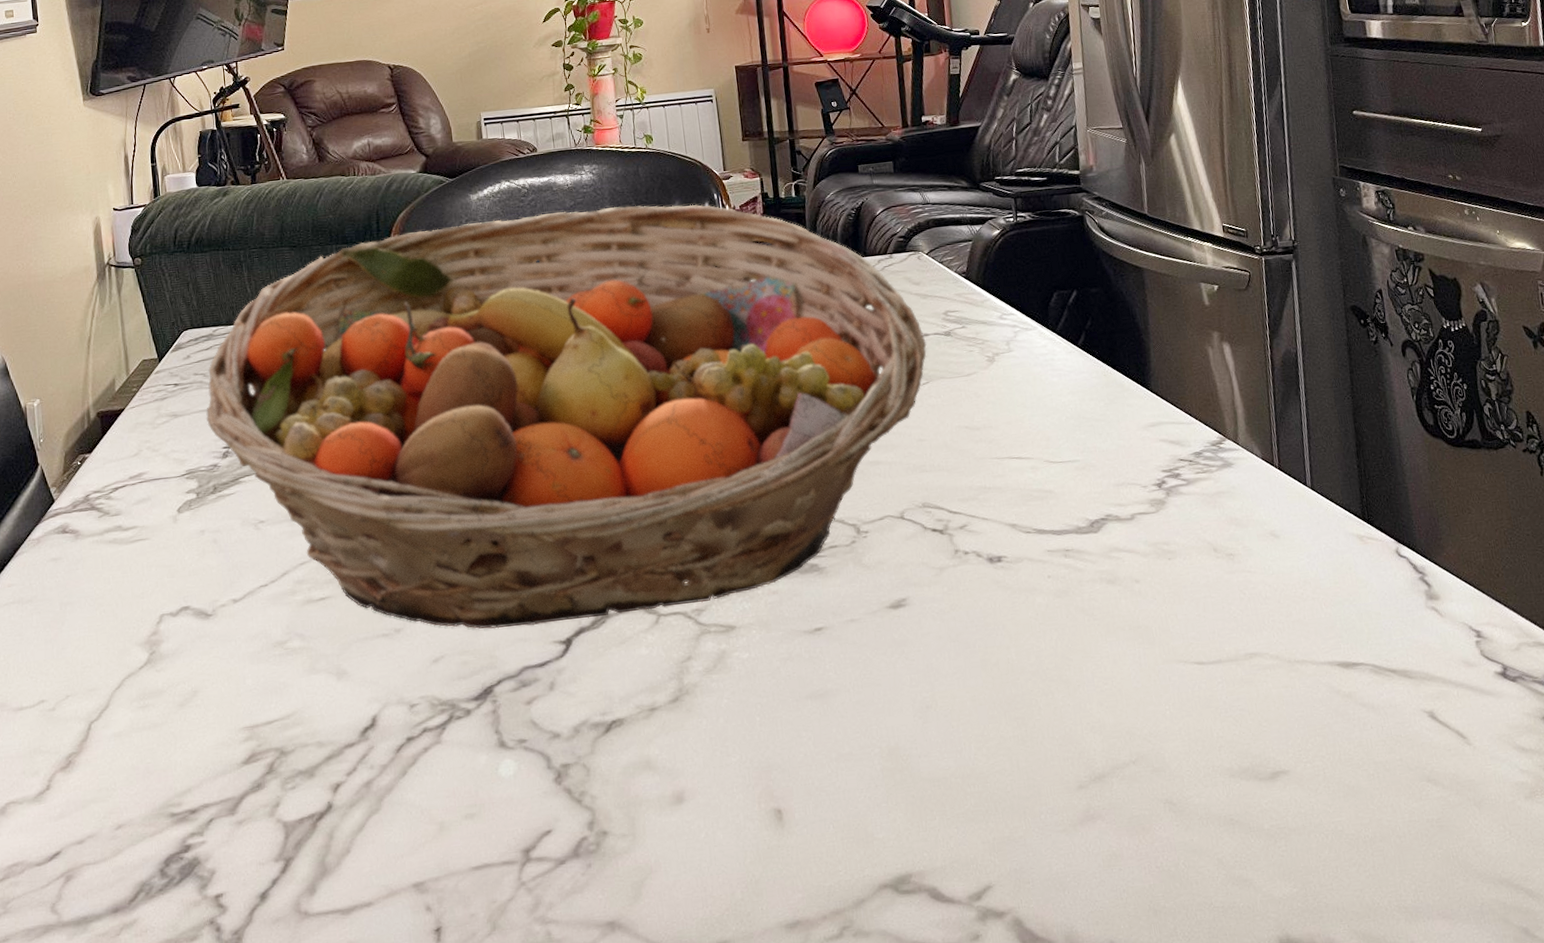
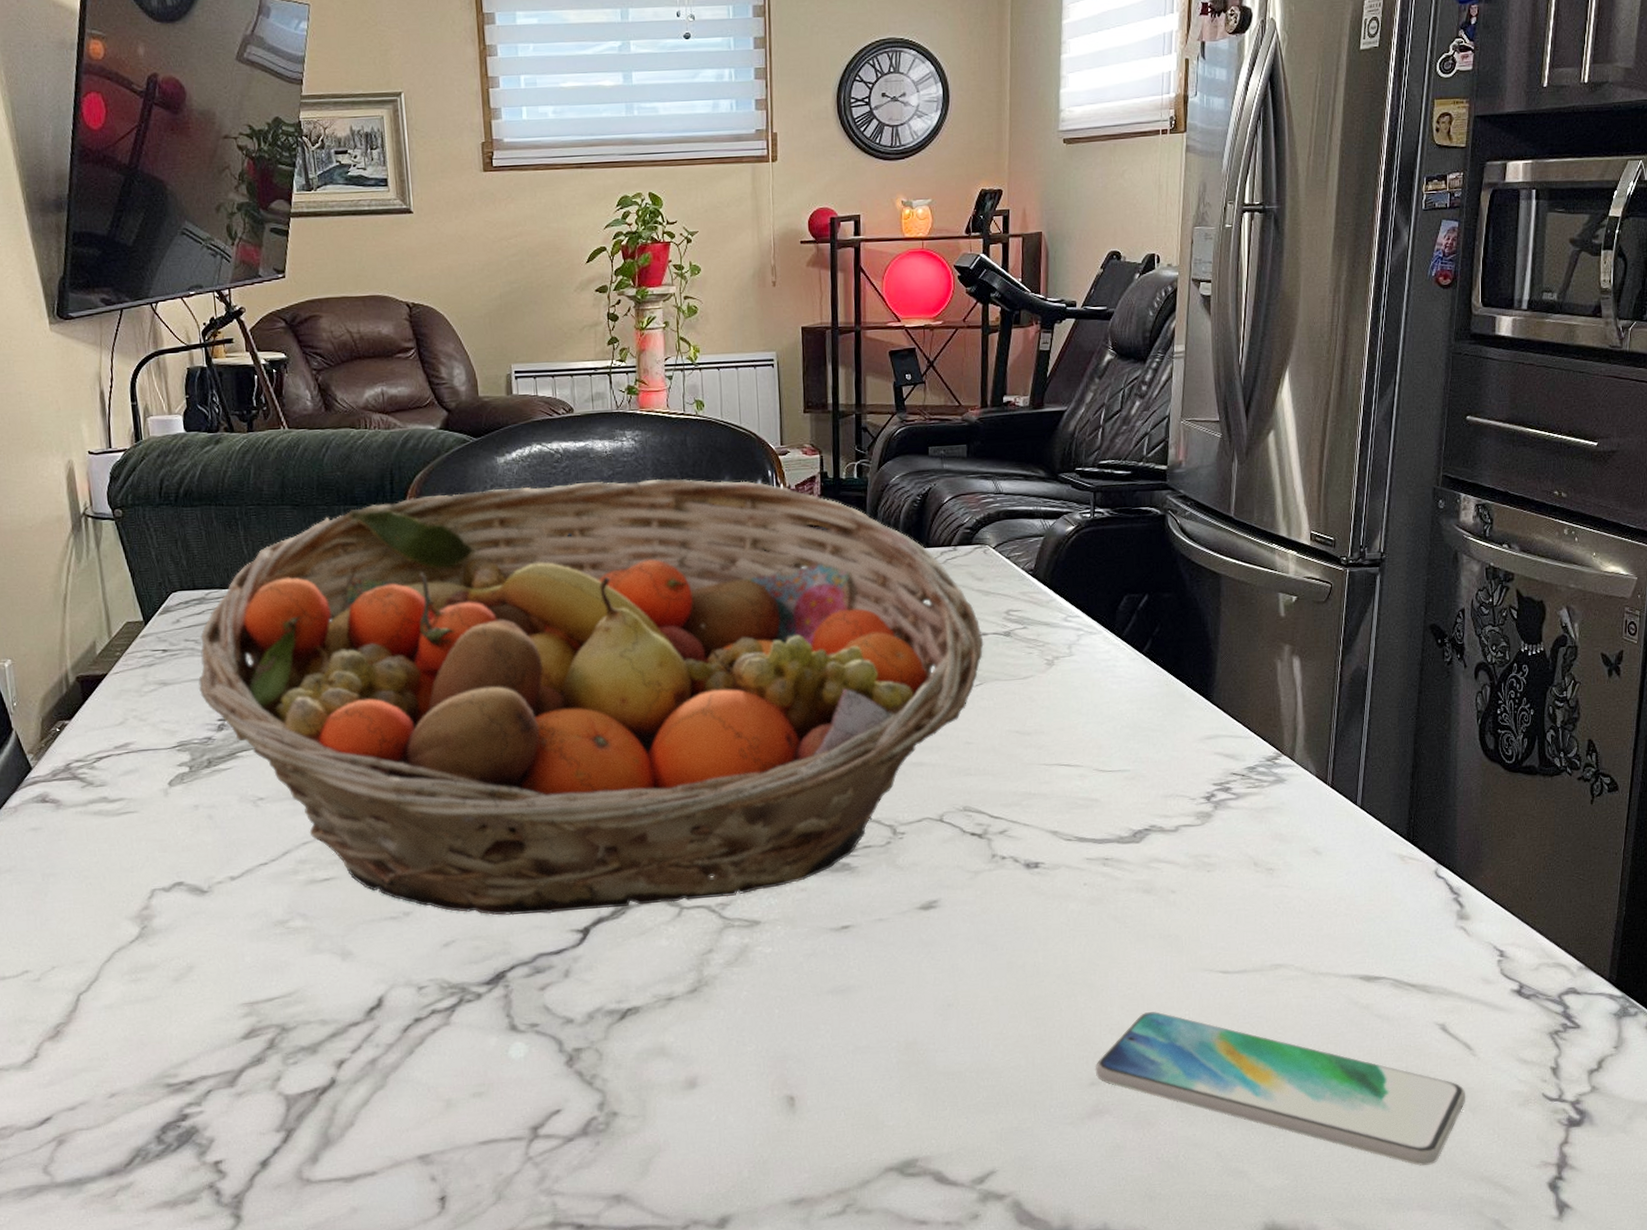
smartphone: none [1080,707,1469,869] -> present [1095,1012,1466,1167]

